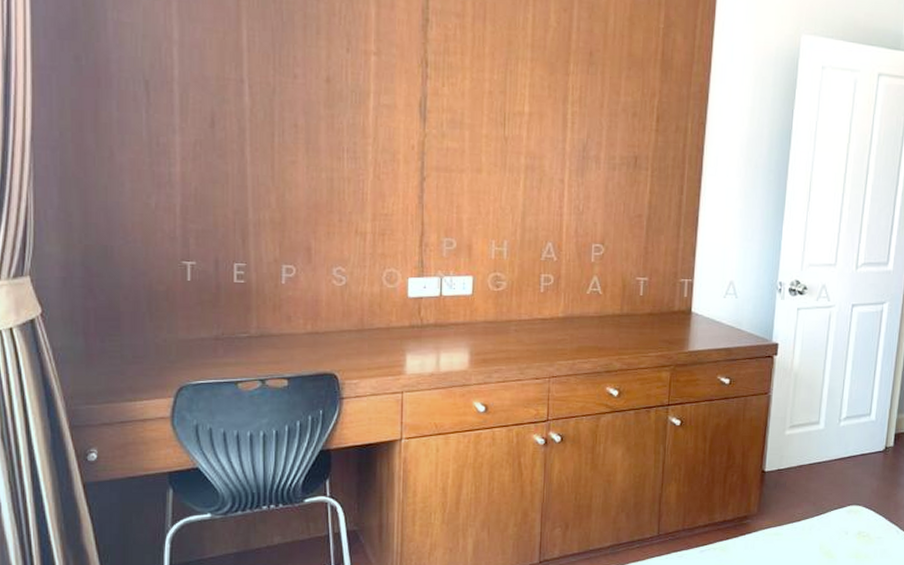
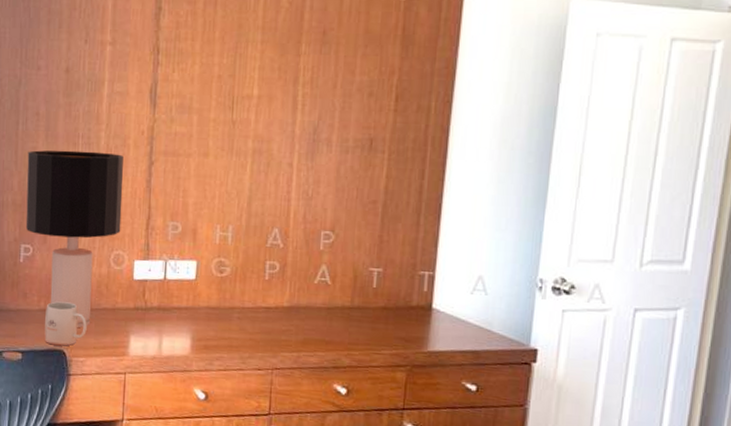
desk lamp: none [286,164,394,349] -> present [25,150,124,328]
mug: none [312,323,360,369] -> present [44,301,87,346]

